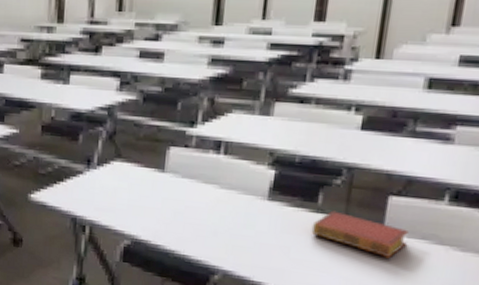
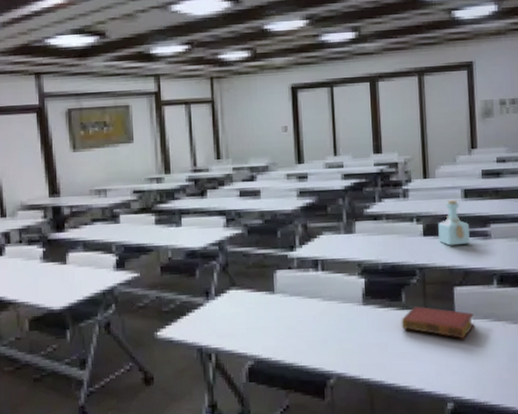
bottle: none [380,88,426,147] -> present [438,199,470,246]

